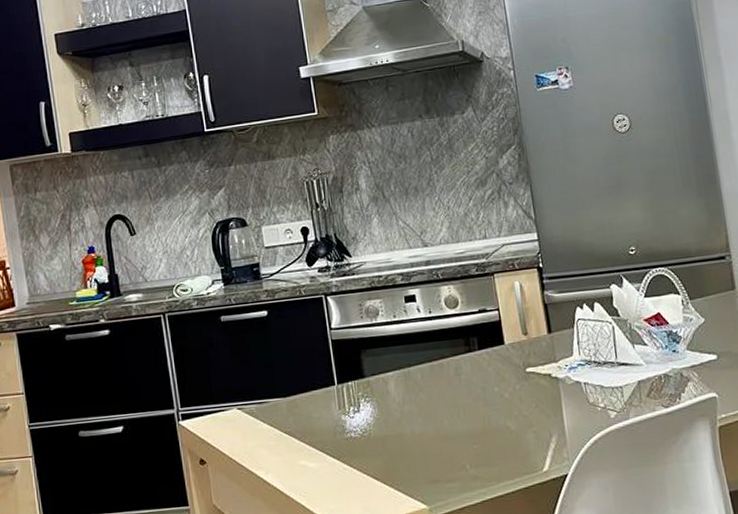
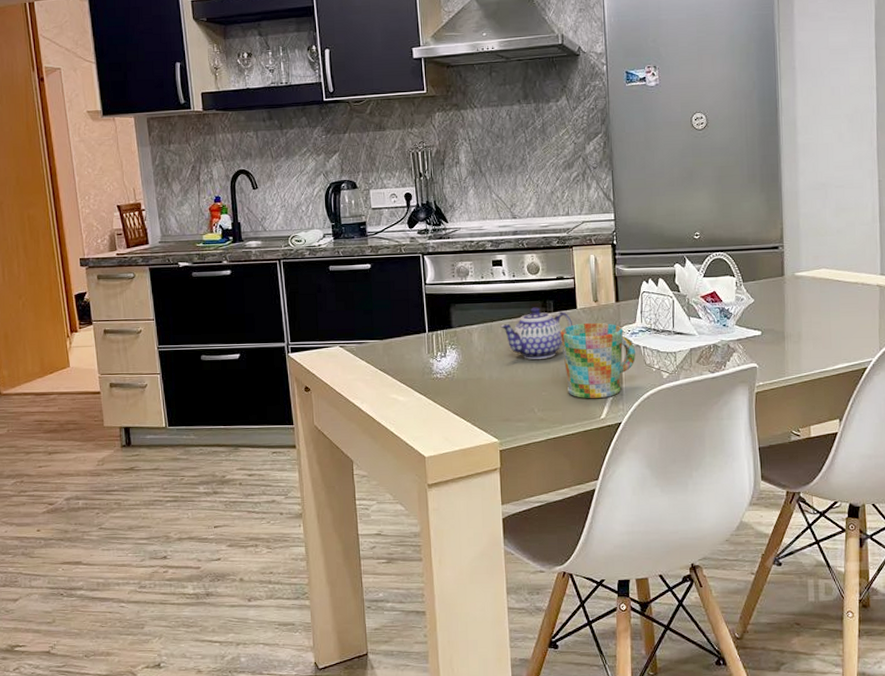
teapot: none [419,346,501,408] -> present [500,307,572,360]
mug: none [487,358,577,449] -> present [560,322,635,399]

